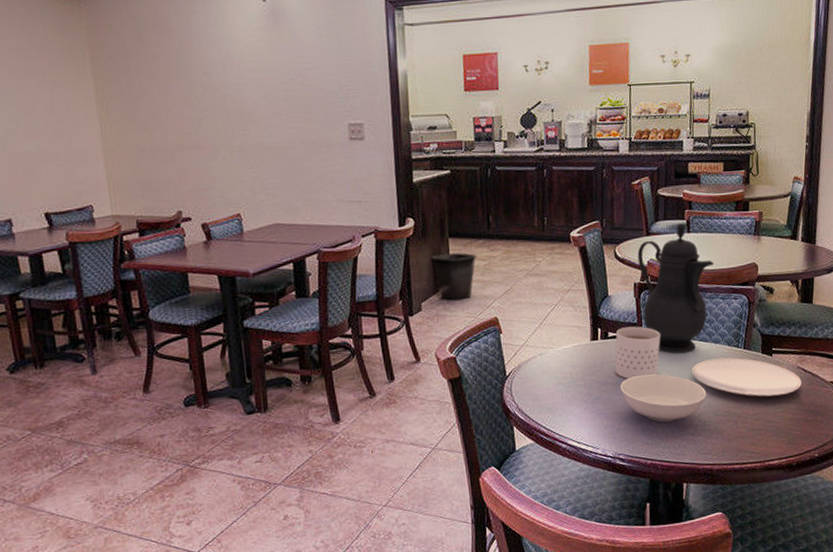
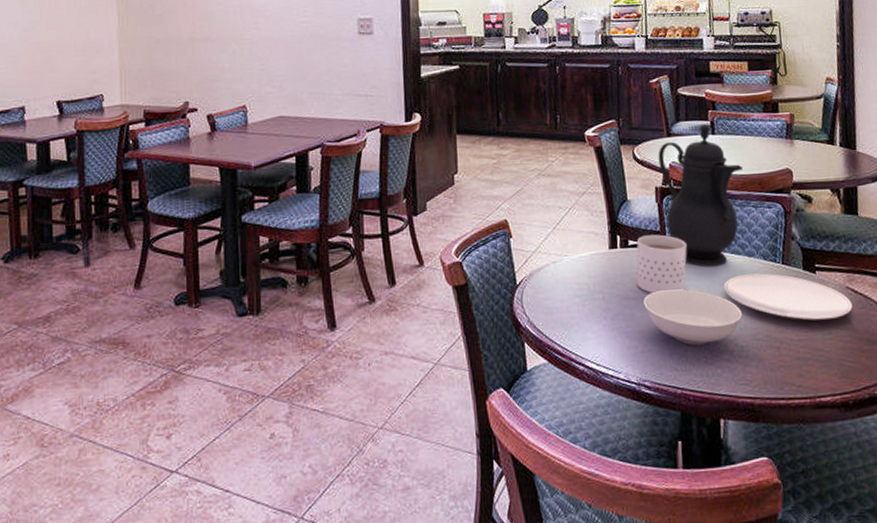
waste bin: present [430,252,477,301] -> none [437,149,486,201]

